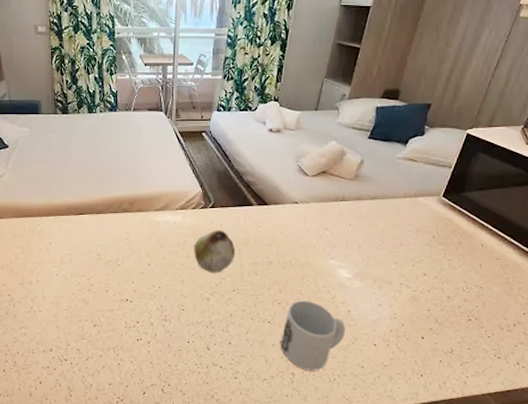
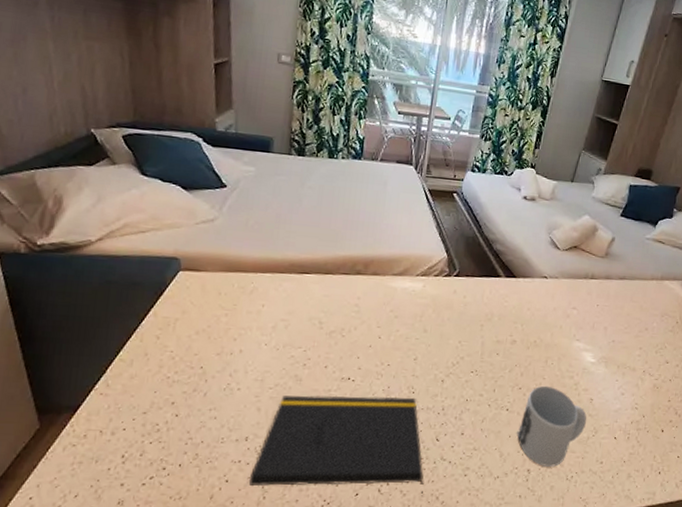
notepad: none [58,313,200,395] -> present [249,395,424,496]
fruit: present [194,230,236,273] -> none [431,302,478,351]

